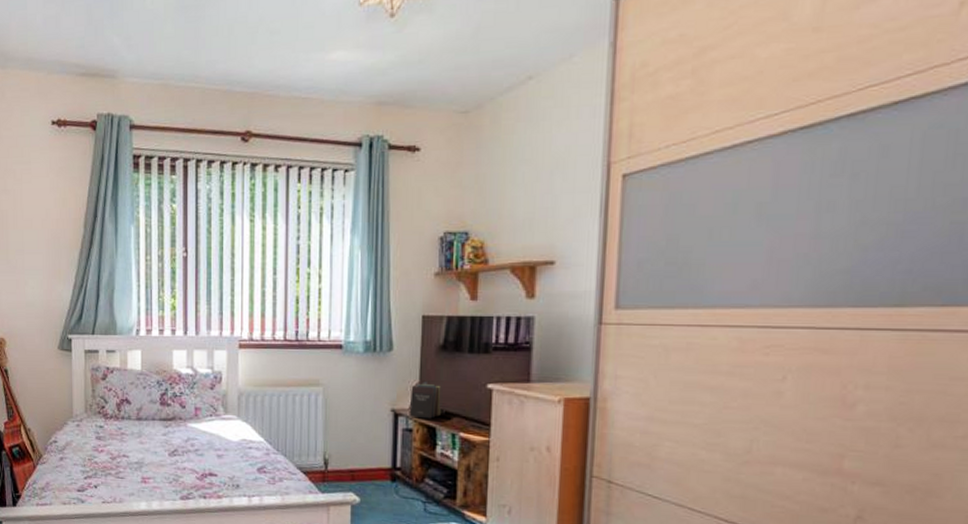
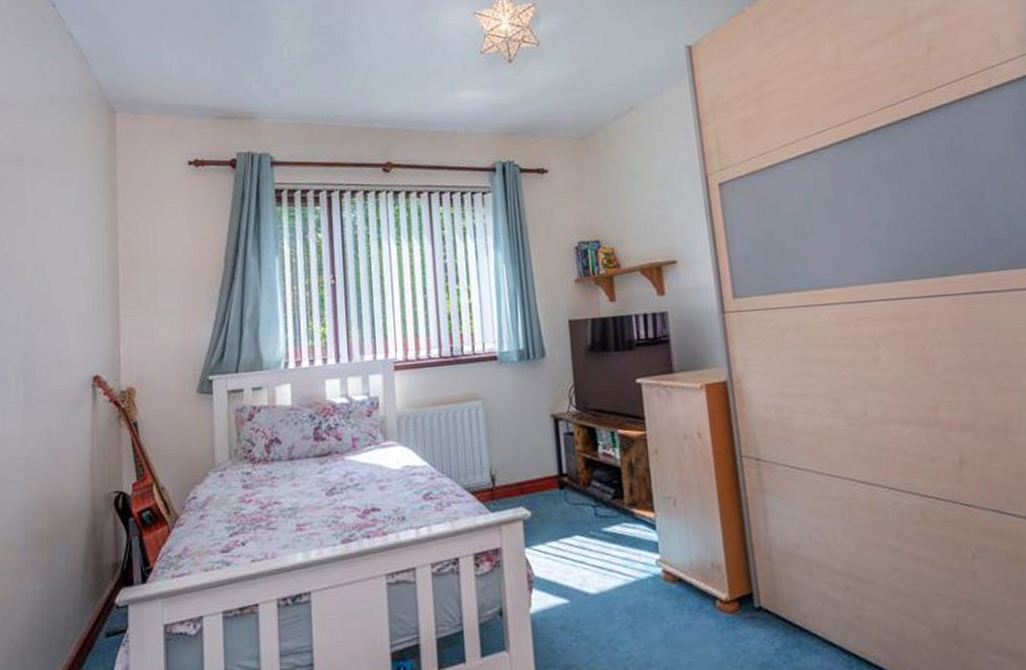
books: present [409,381,447,419] -> none [567,383,603,421]

